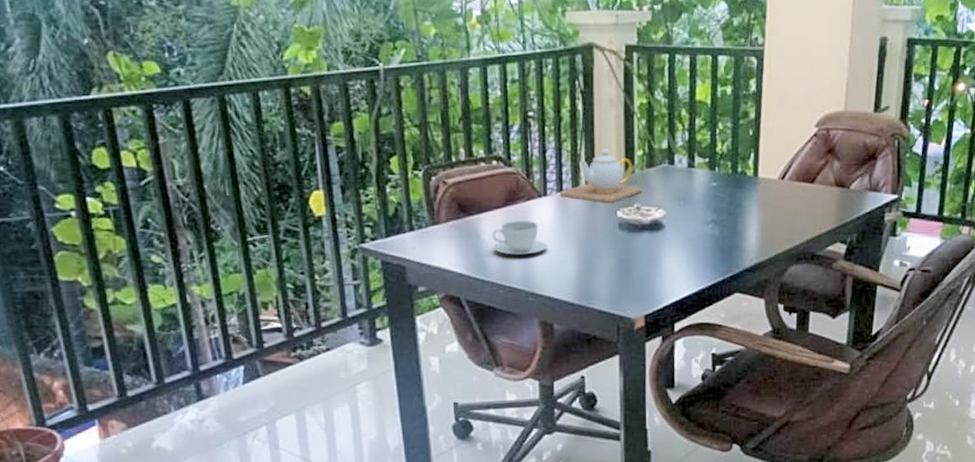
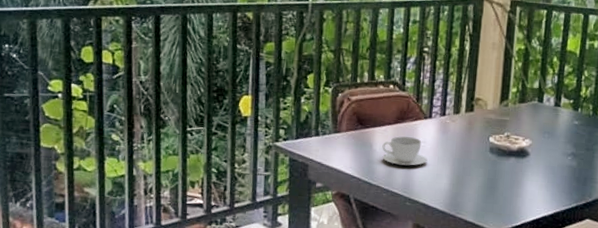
teapot: present [559,149,641,203] -> none [442,83,512,130]

